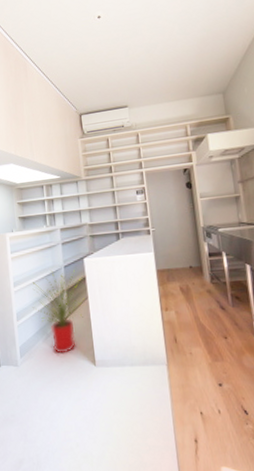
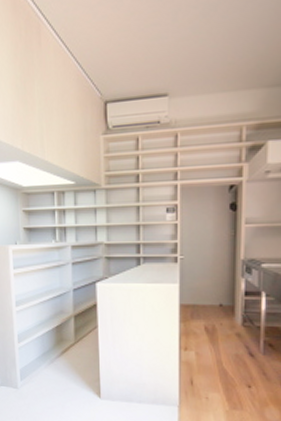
house plant: present [32,270,85,354] -> none [35,292,94,382]

